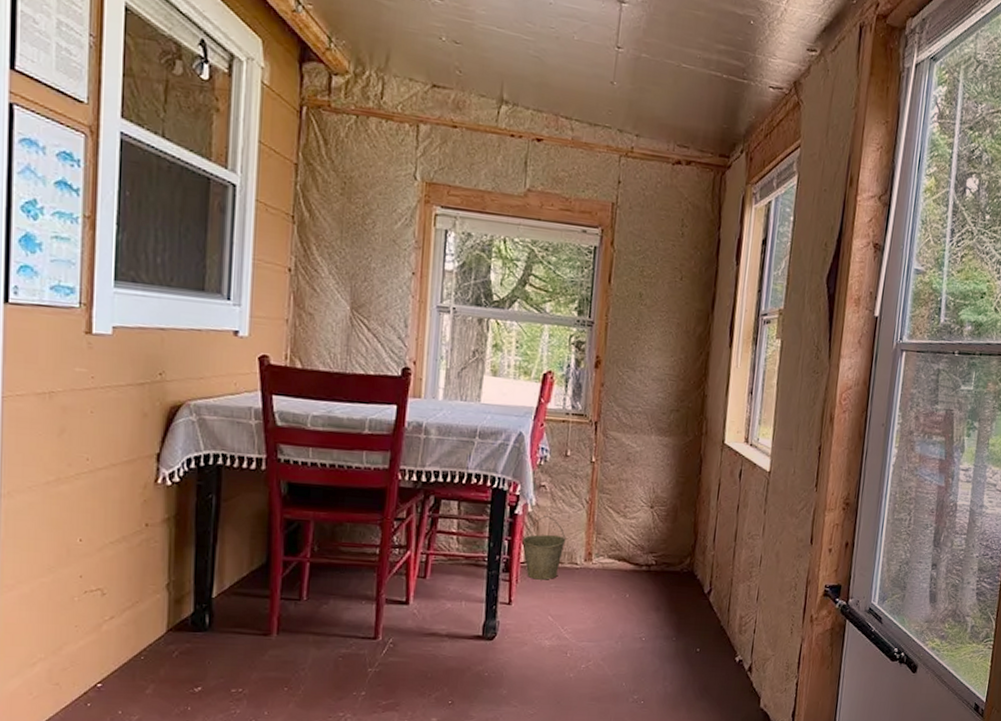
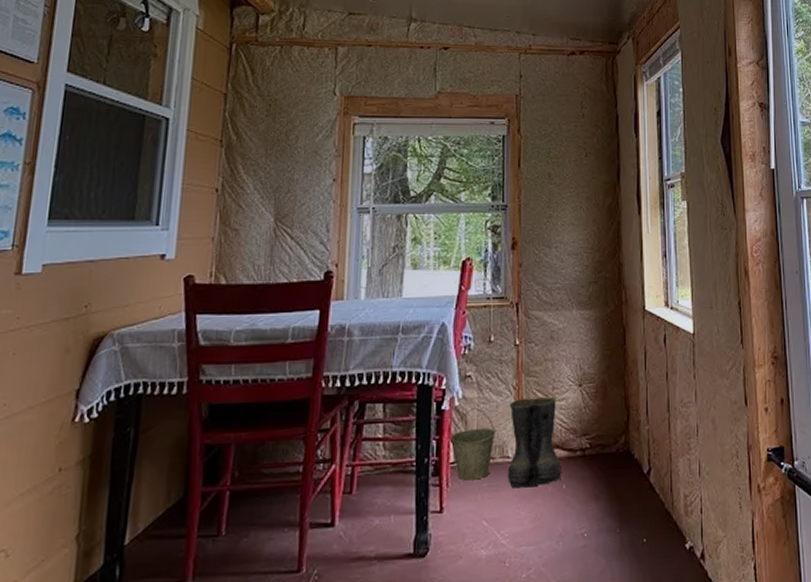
boots: none [574,512,627,592] -> present [508,396,561,488]

